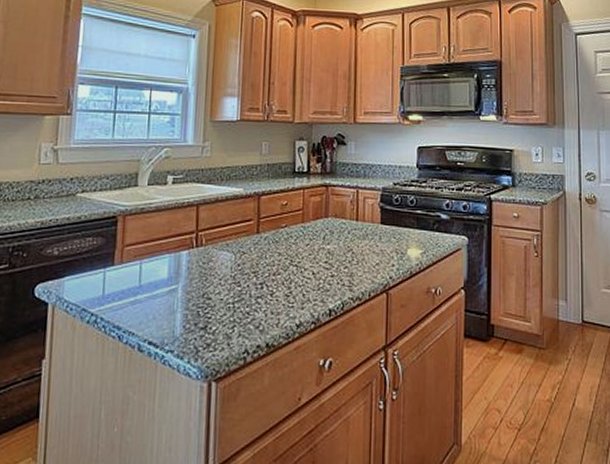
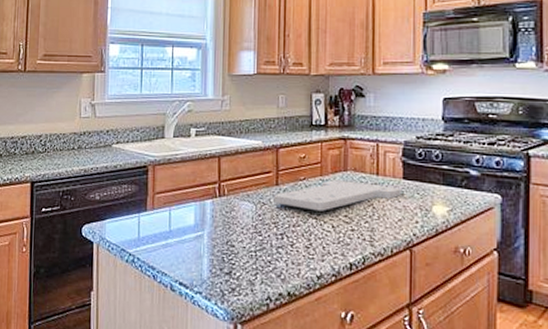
cutting board: none [254,226,379,258] -> present [274,180,401,211]

